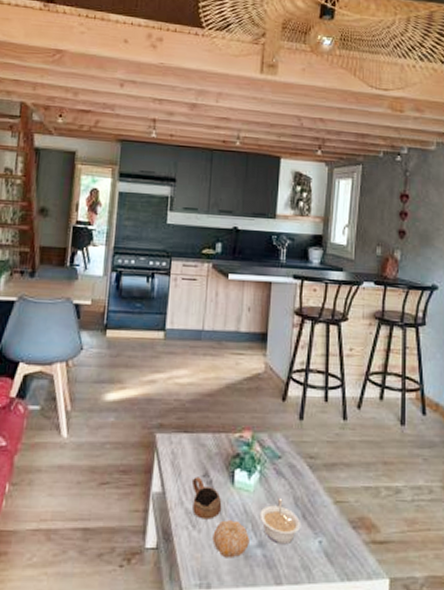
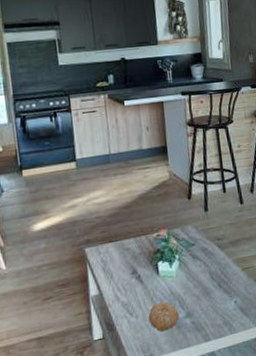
cup: present [192,477,222,520] -> none [124,275,152,307]
legume: present [259,497,302,545] -> none [184,276,219,311]

